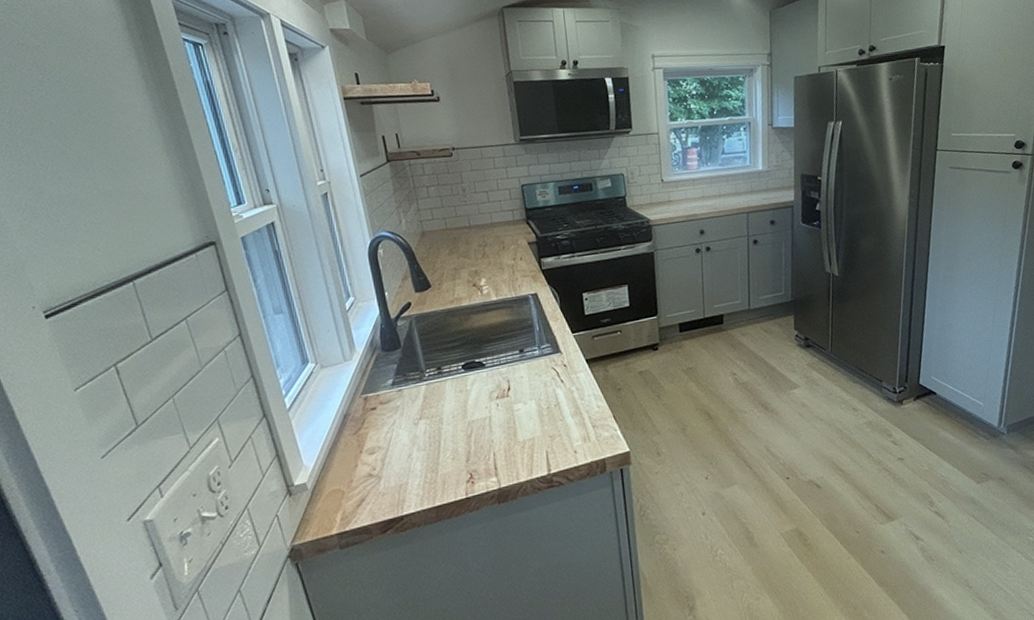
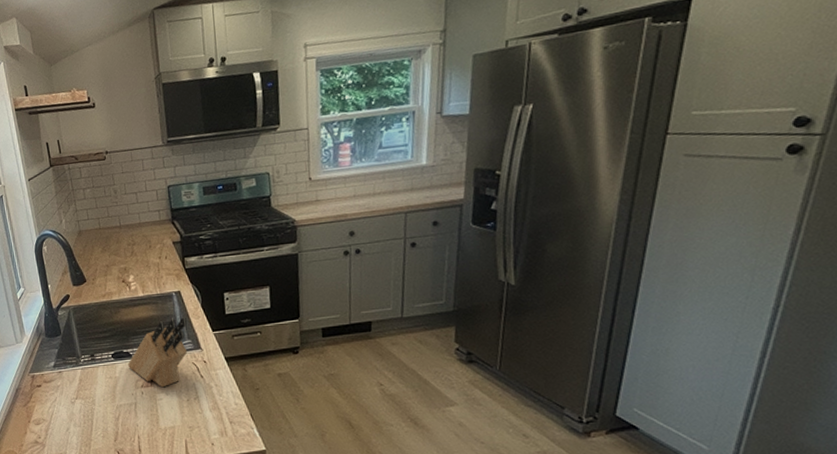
knife block: none [480,320,547,397] -> present [127,317,188,388]

